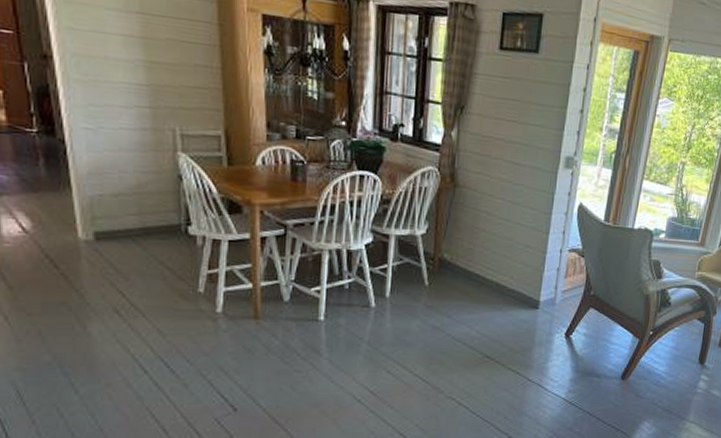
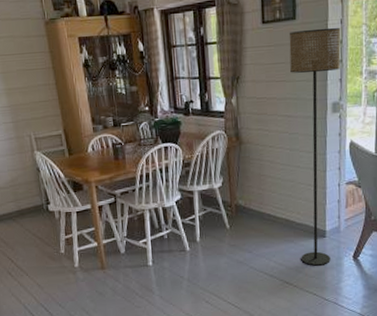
floor lamp: none [507,66,586,341] -> present [289,27,341,266]

